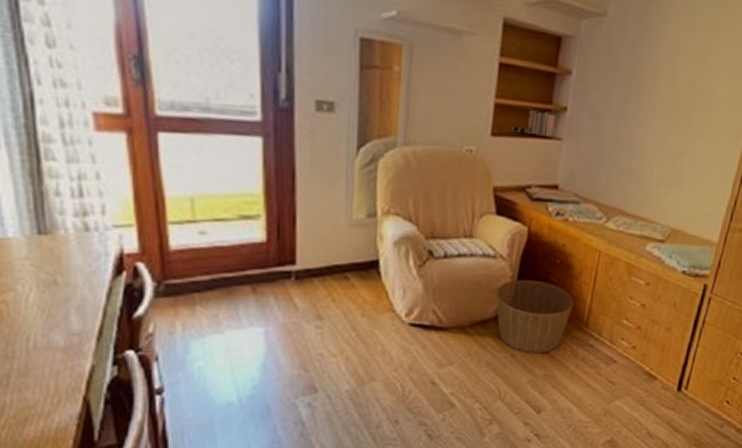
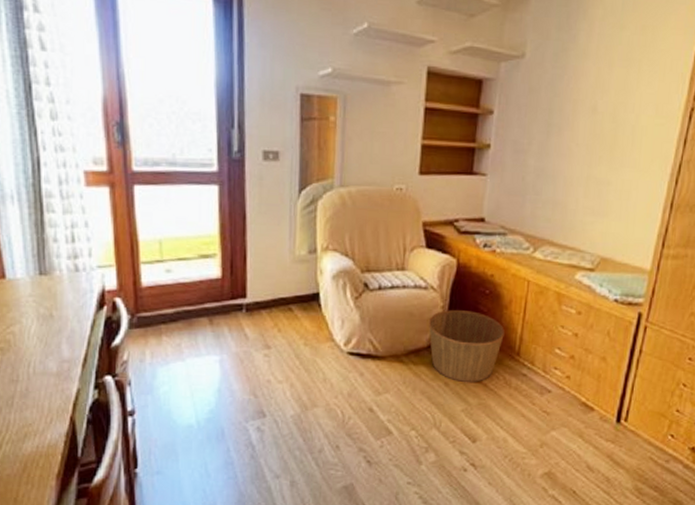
books: present [510,110,557,137] -> none [437,148,480,173]

